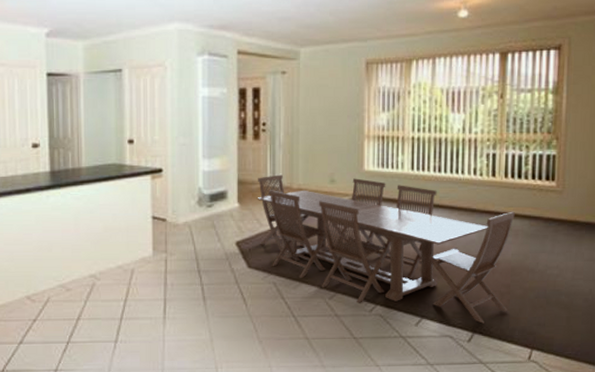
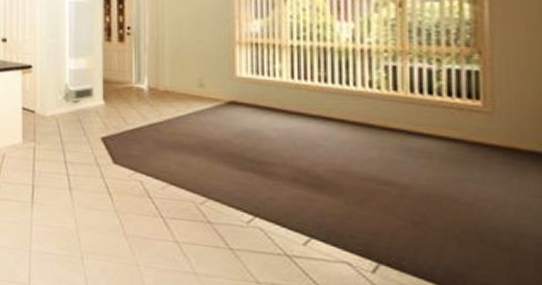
dining set: present [258,174,515,324] -> none [123,76,427,254]

